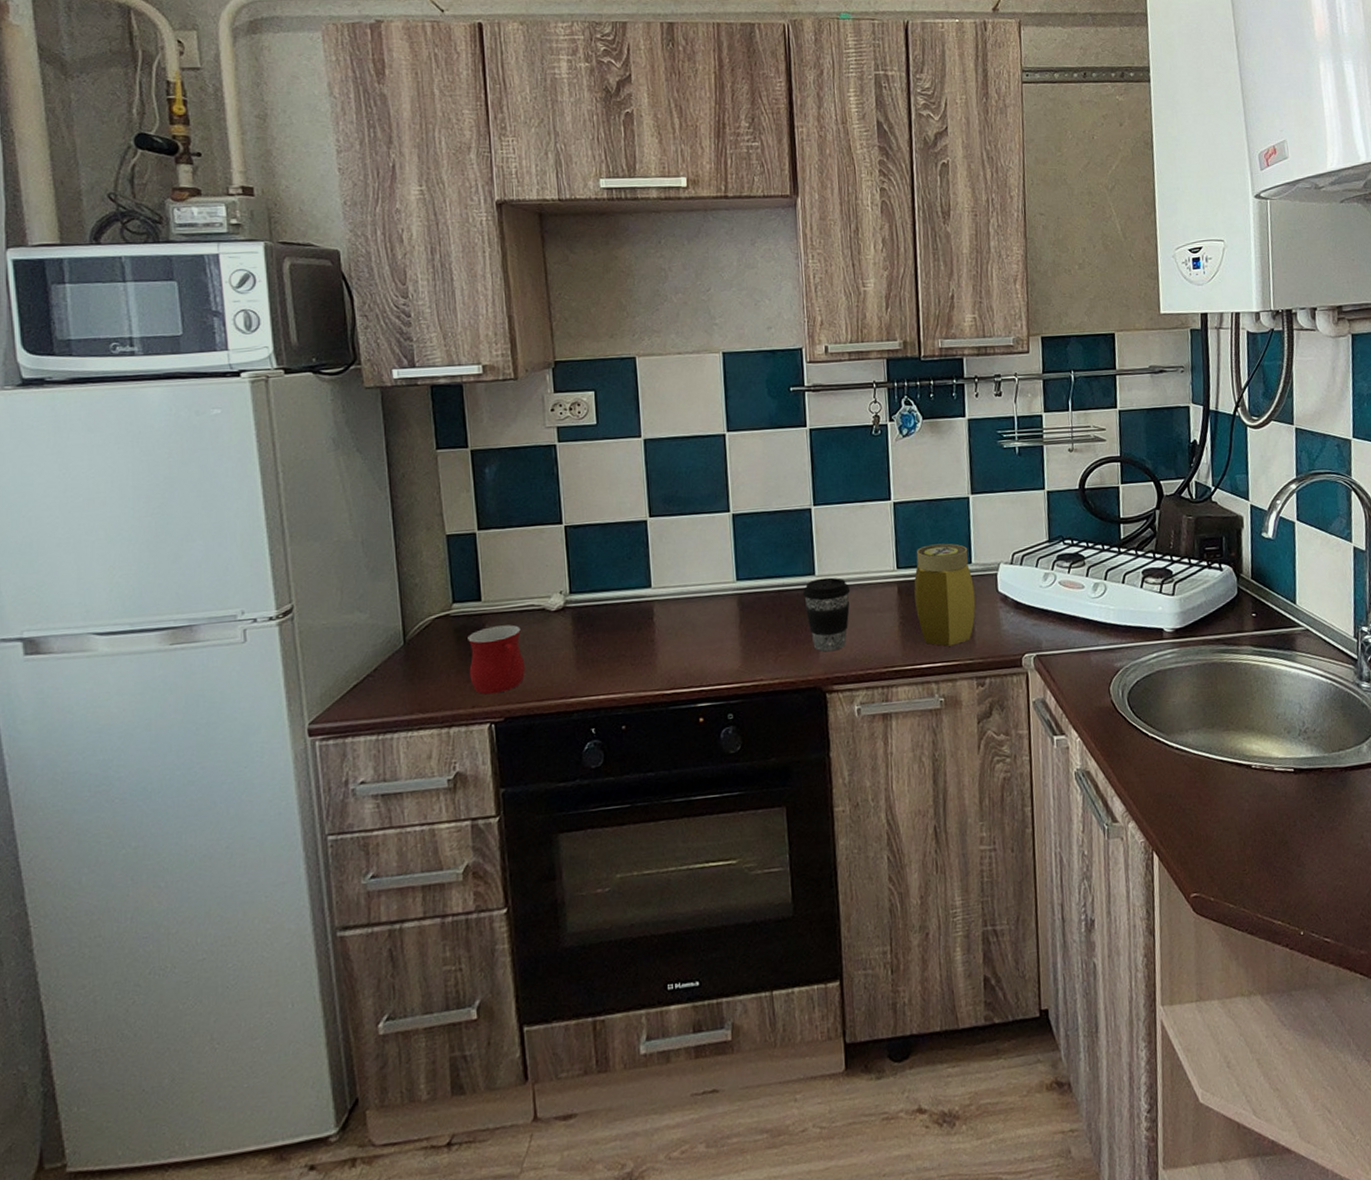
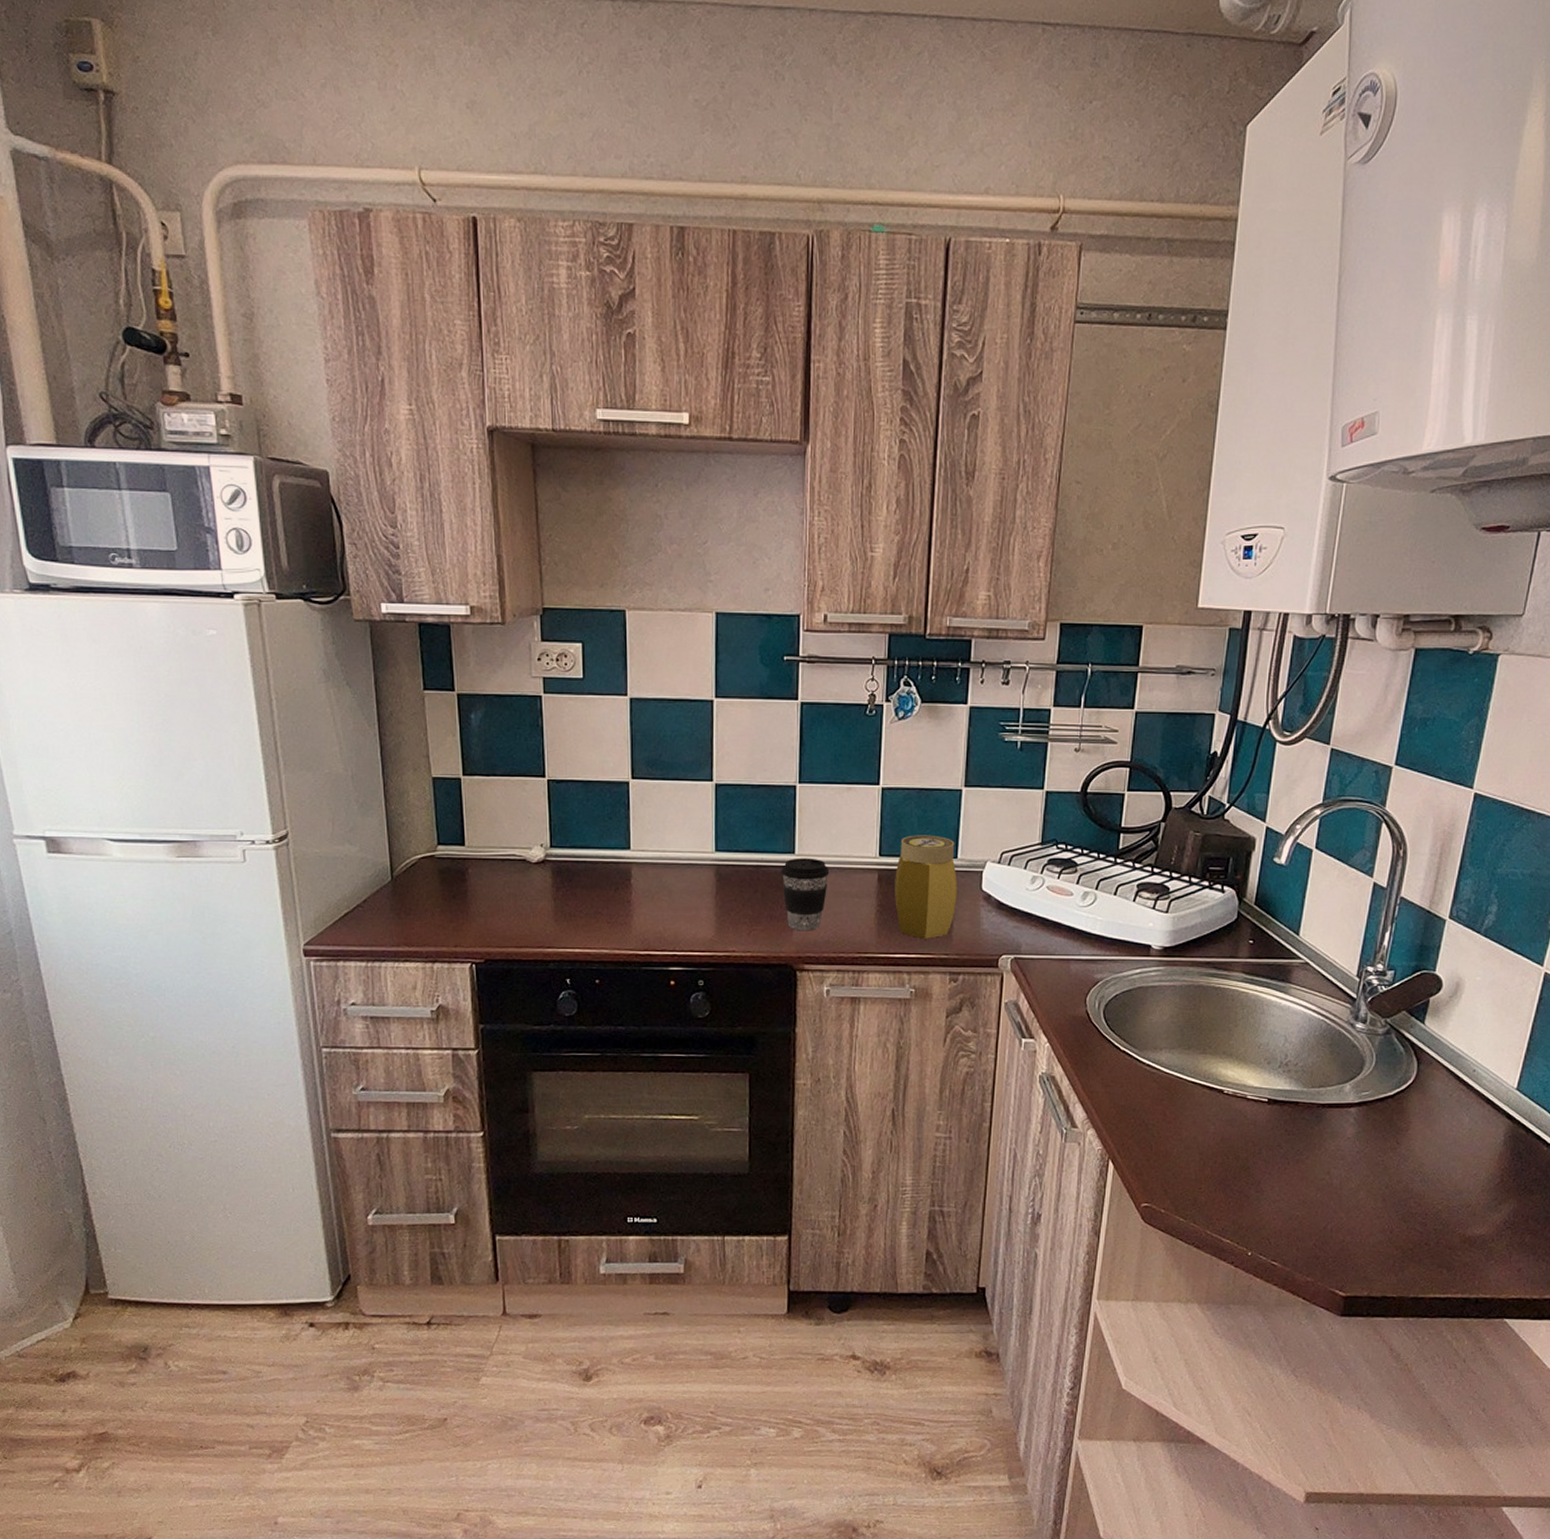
mug: present [468,625,526,695] -> none [451,872,506,936]

